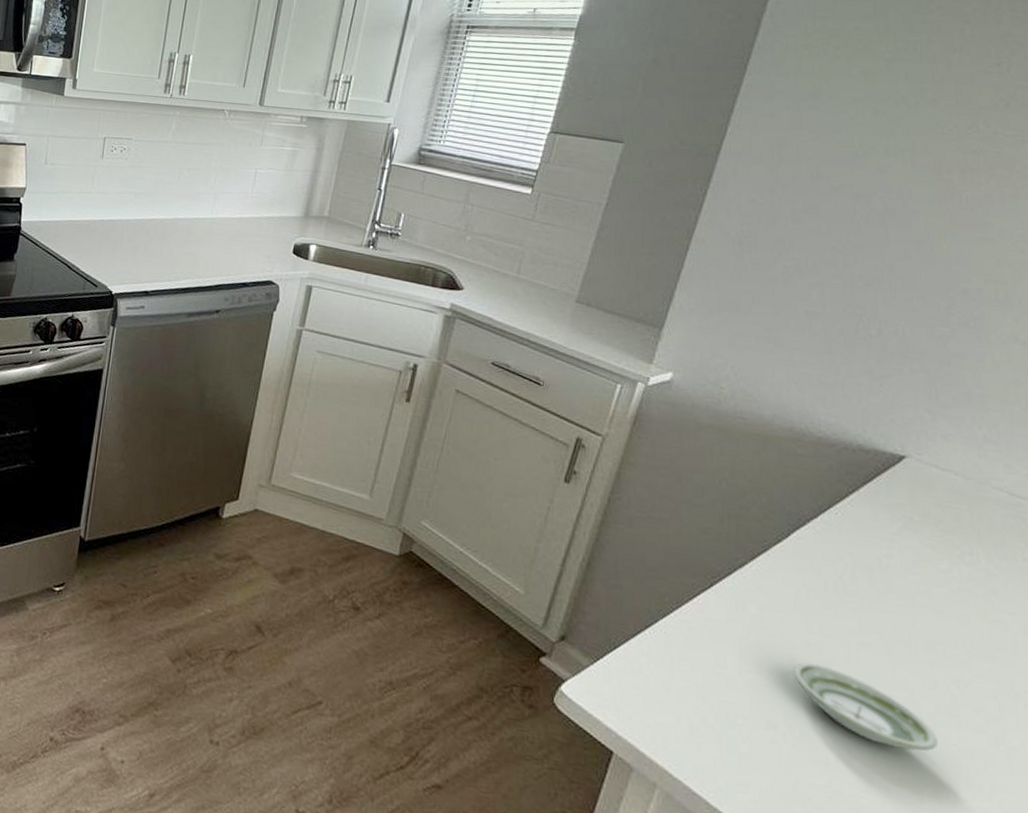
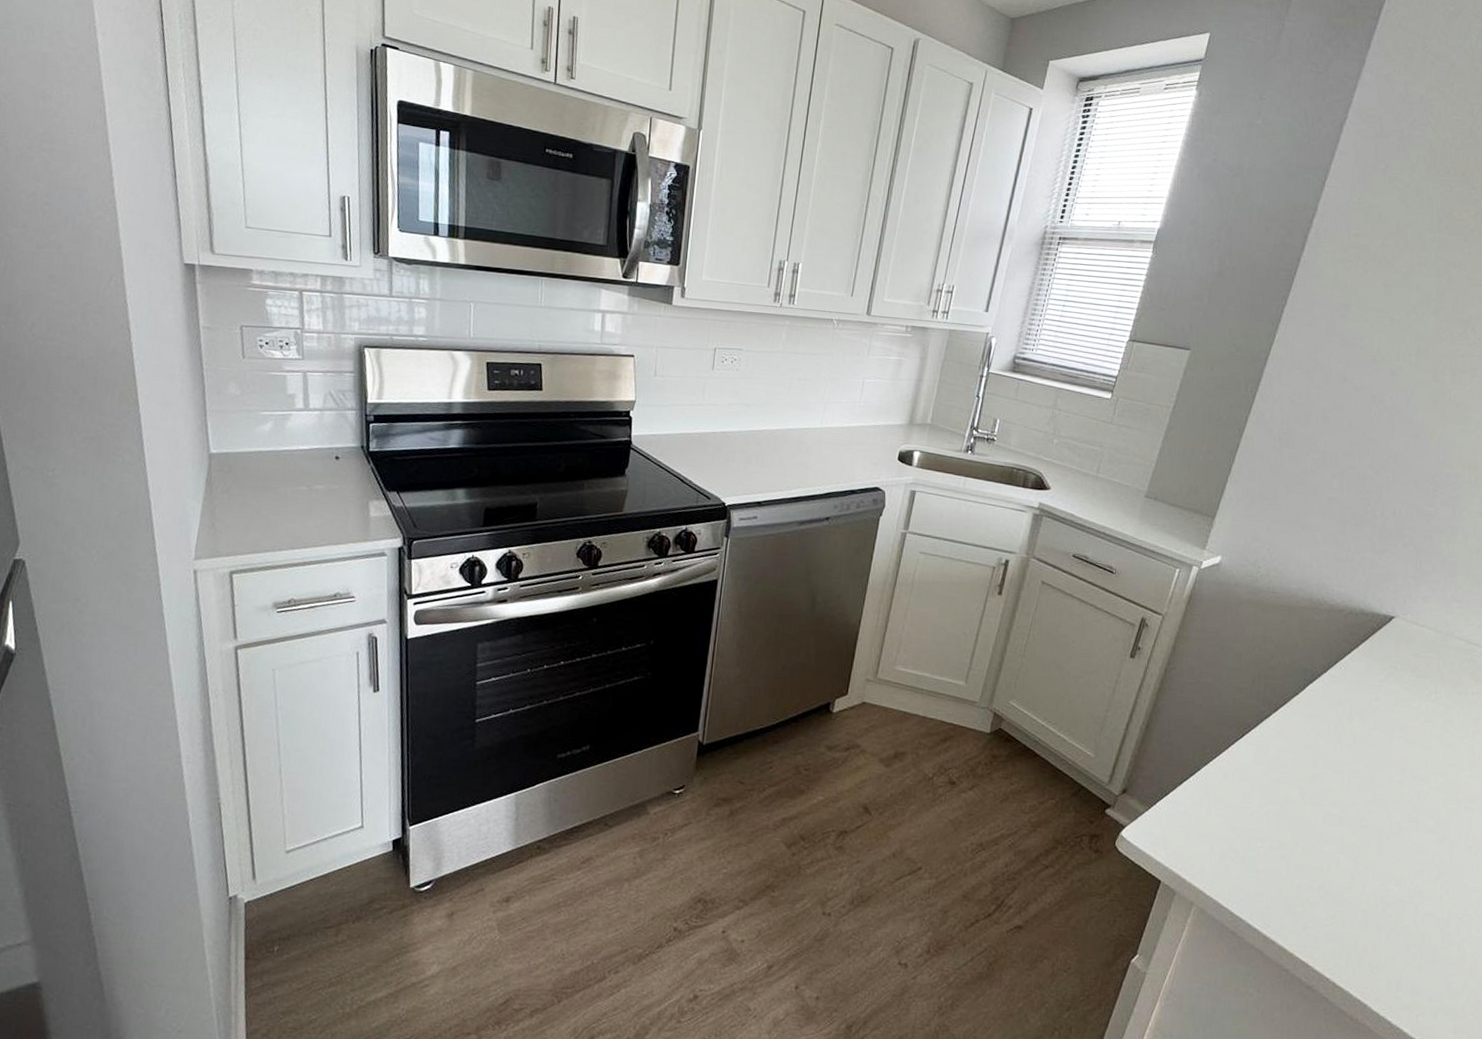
saucer: present [792,662,937,751] -> none [1300,791,1402,852]

